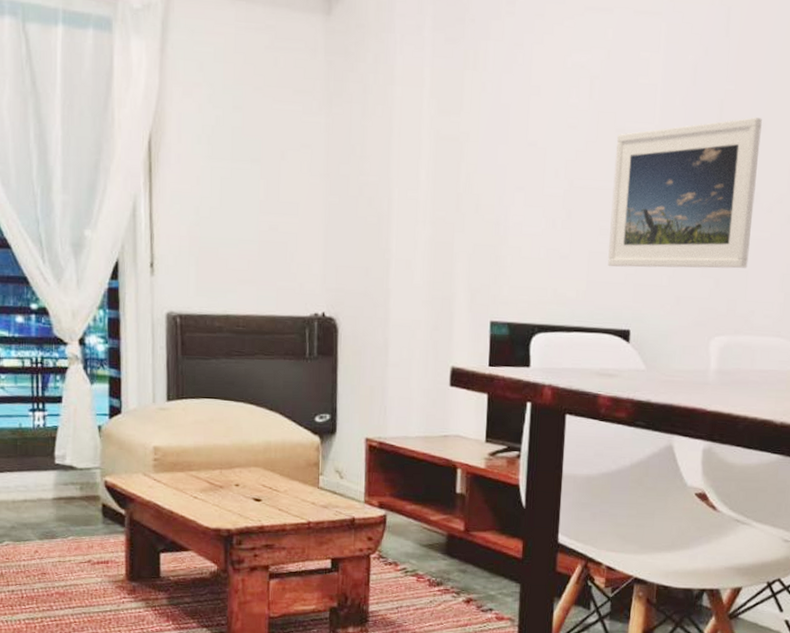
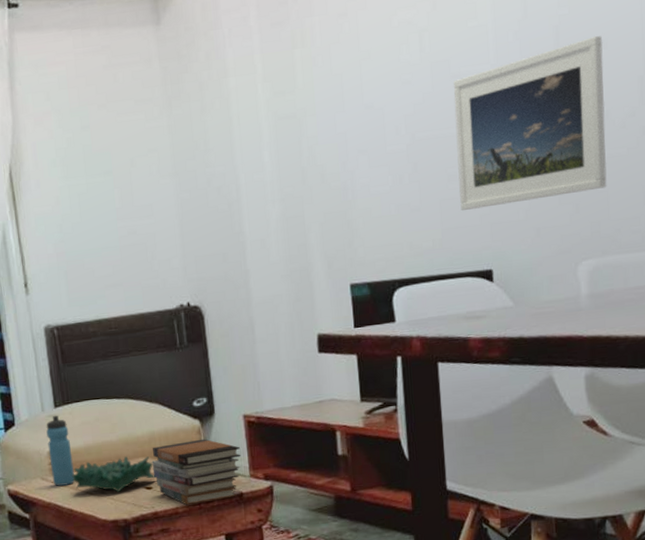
water bottle: none [154,408,180,485] -> present [46,415,75,486]
decorative bowl: none [177,463,267,500] -> present [72,456,157,492]
book stack: none [264,456,359,524] -> present [152,439,242,506]

